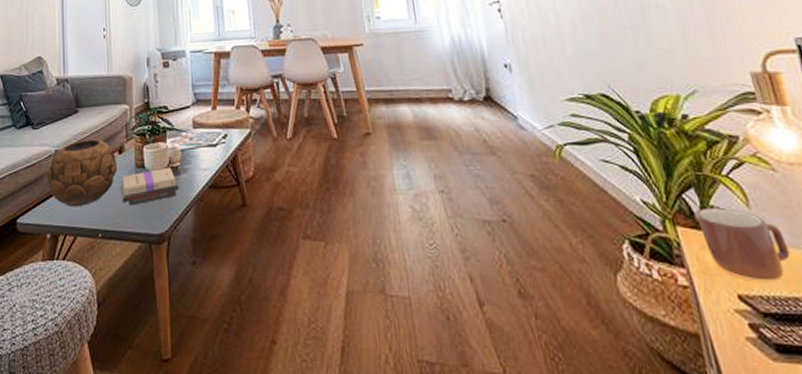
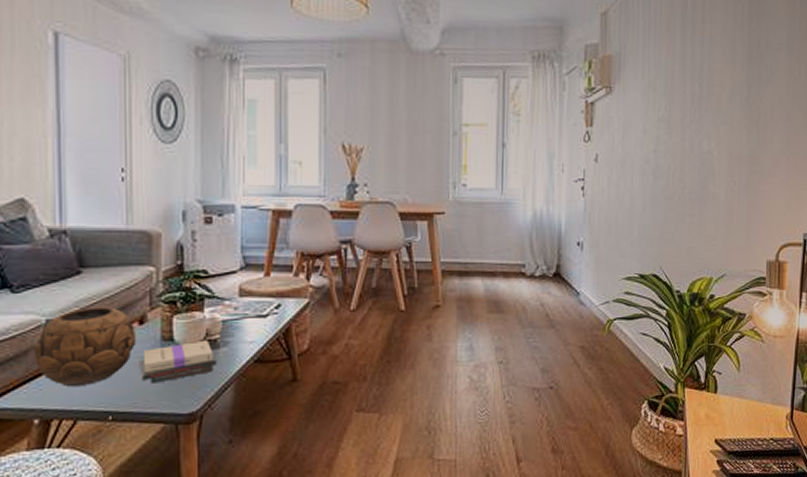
mug: present [695,208,791,283] -> none [701,372,757,429]

